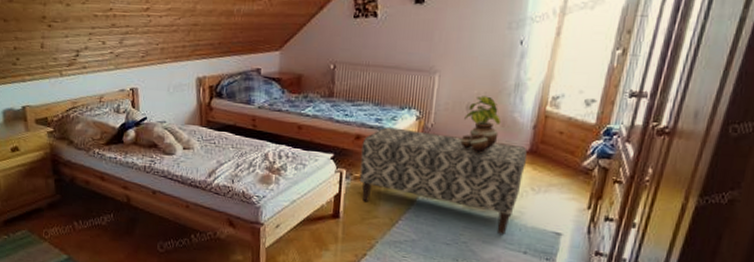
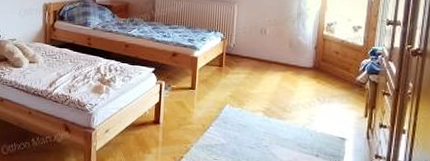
bench: present [359,127,527,235] -> none [176,46,311,140]
potted plant: present [460,96,501,153] -> none [257,22,289,69]

